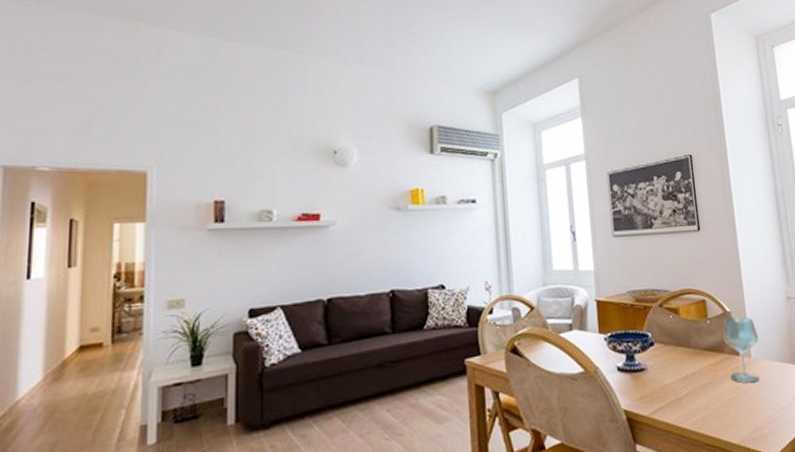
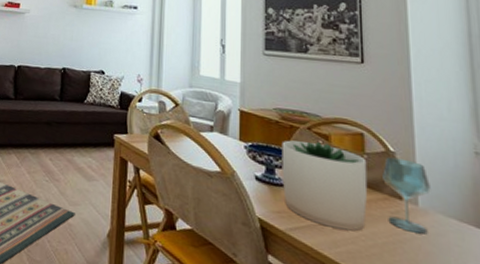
planter: none [638,316,714,400] -> present [281,140,368,231]

